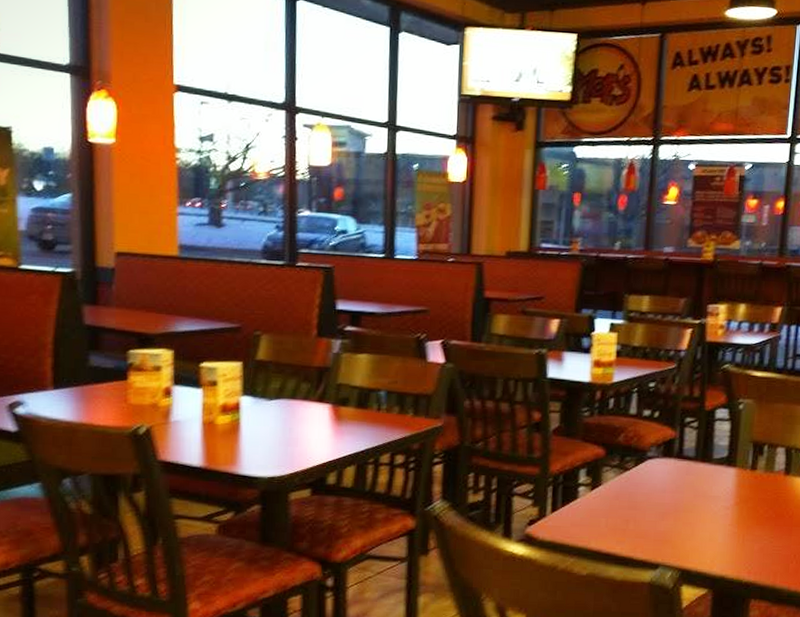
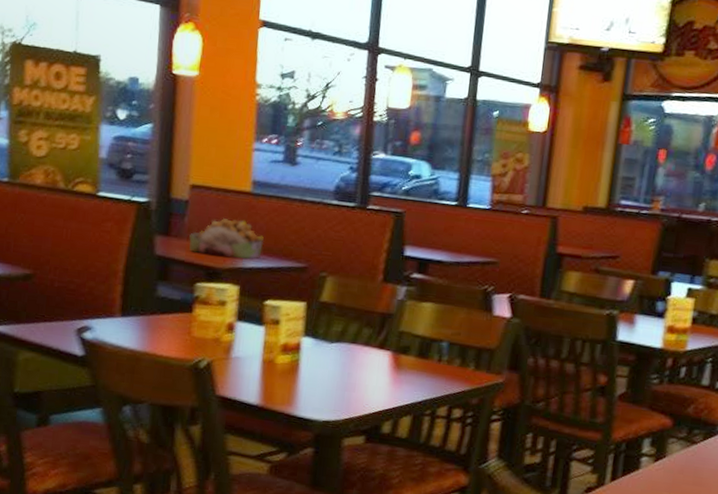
food container: none [118,284,196,323] -> present [189,218,265,259]

